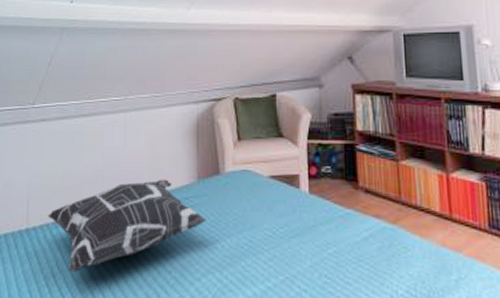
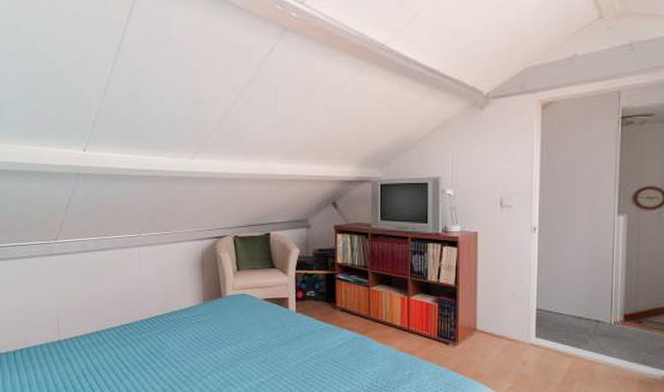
decorative pillow: present [48,179,206,273] -> none [76,301,211,373]

